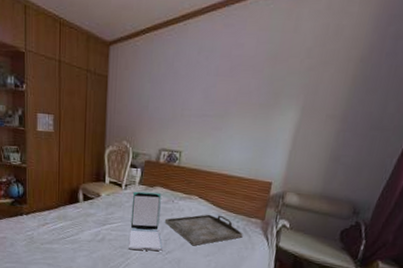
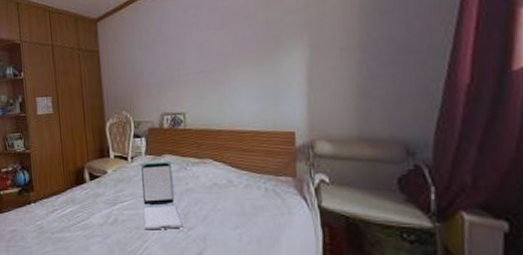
serving tray: present [164,214,243,246] -> none [179,177,275,218]

